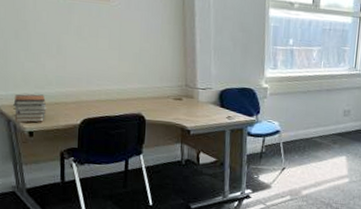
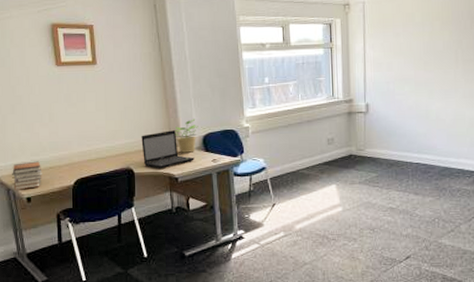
laptop: none [155,80,209,119] -> present [141,130,194,168]
potted plant: none [191,72,216,107] -> present [174,119,198,153]

